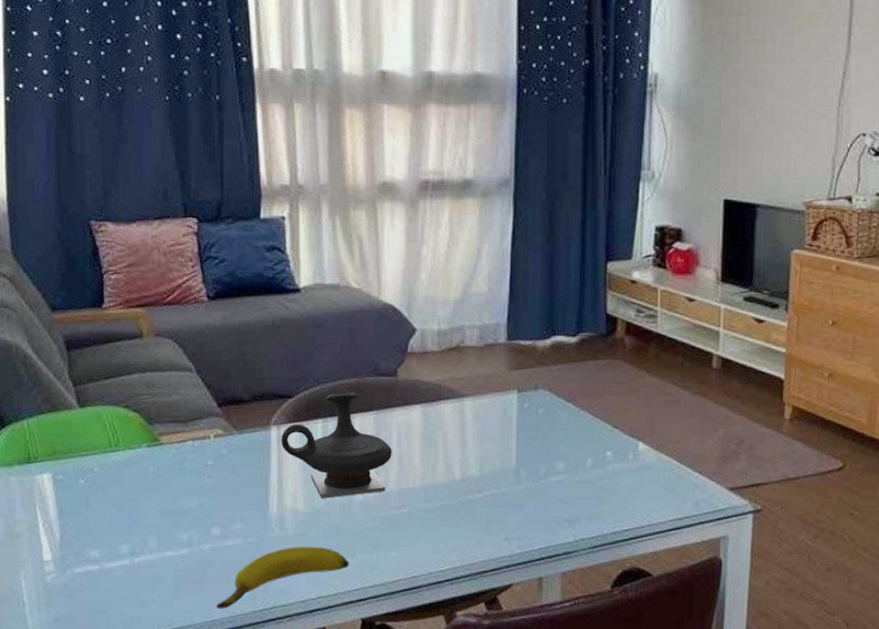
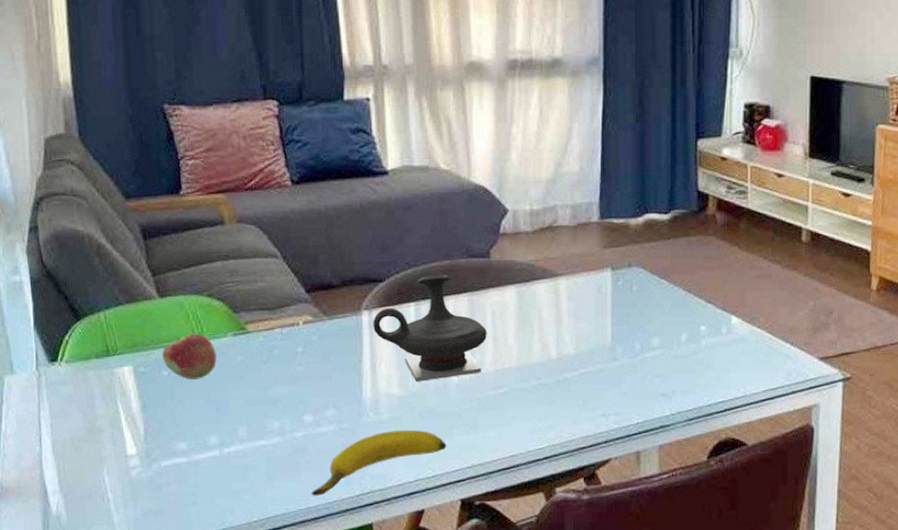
fruit: none [80,443,131,489] -> present [162,333,217,379]

